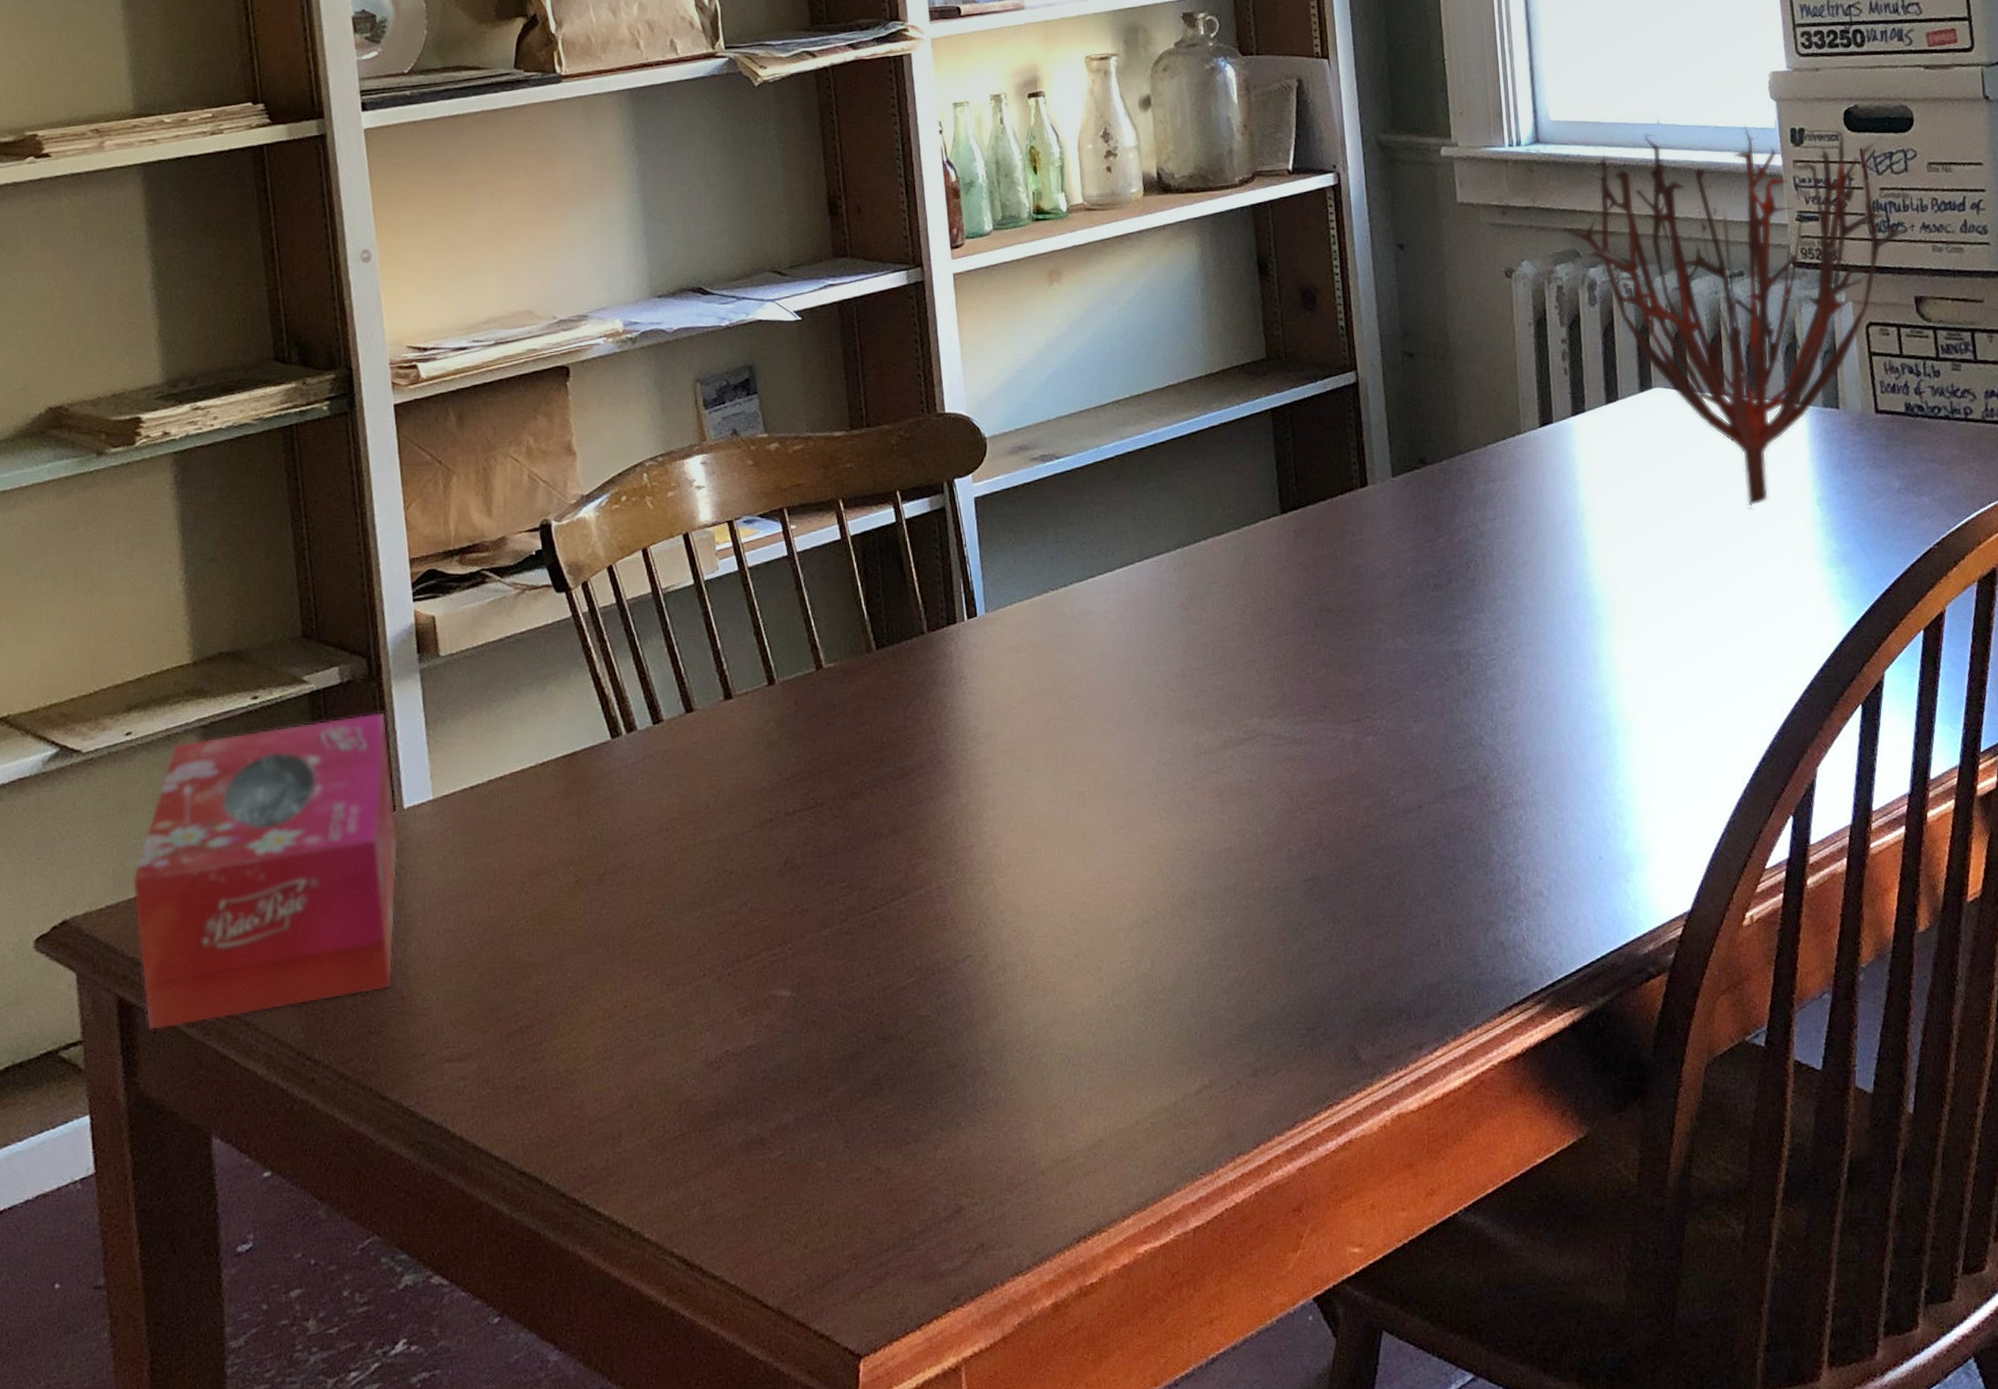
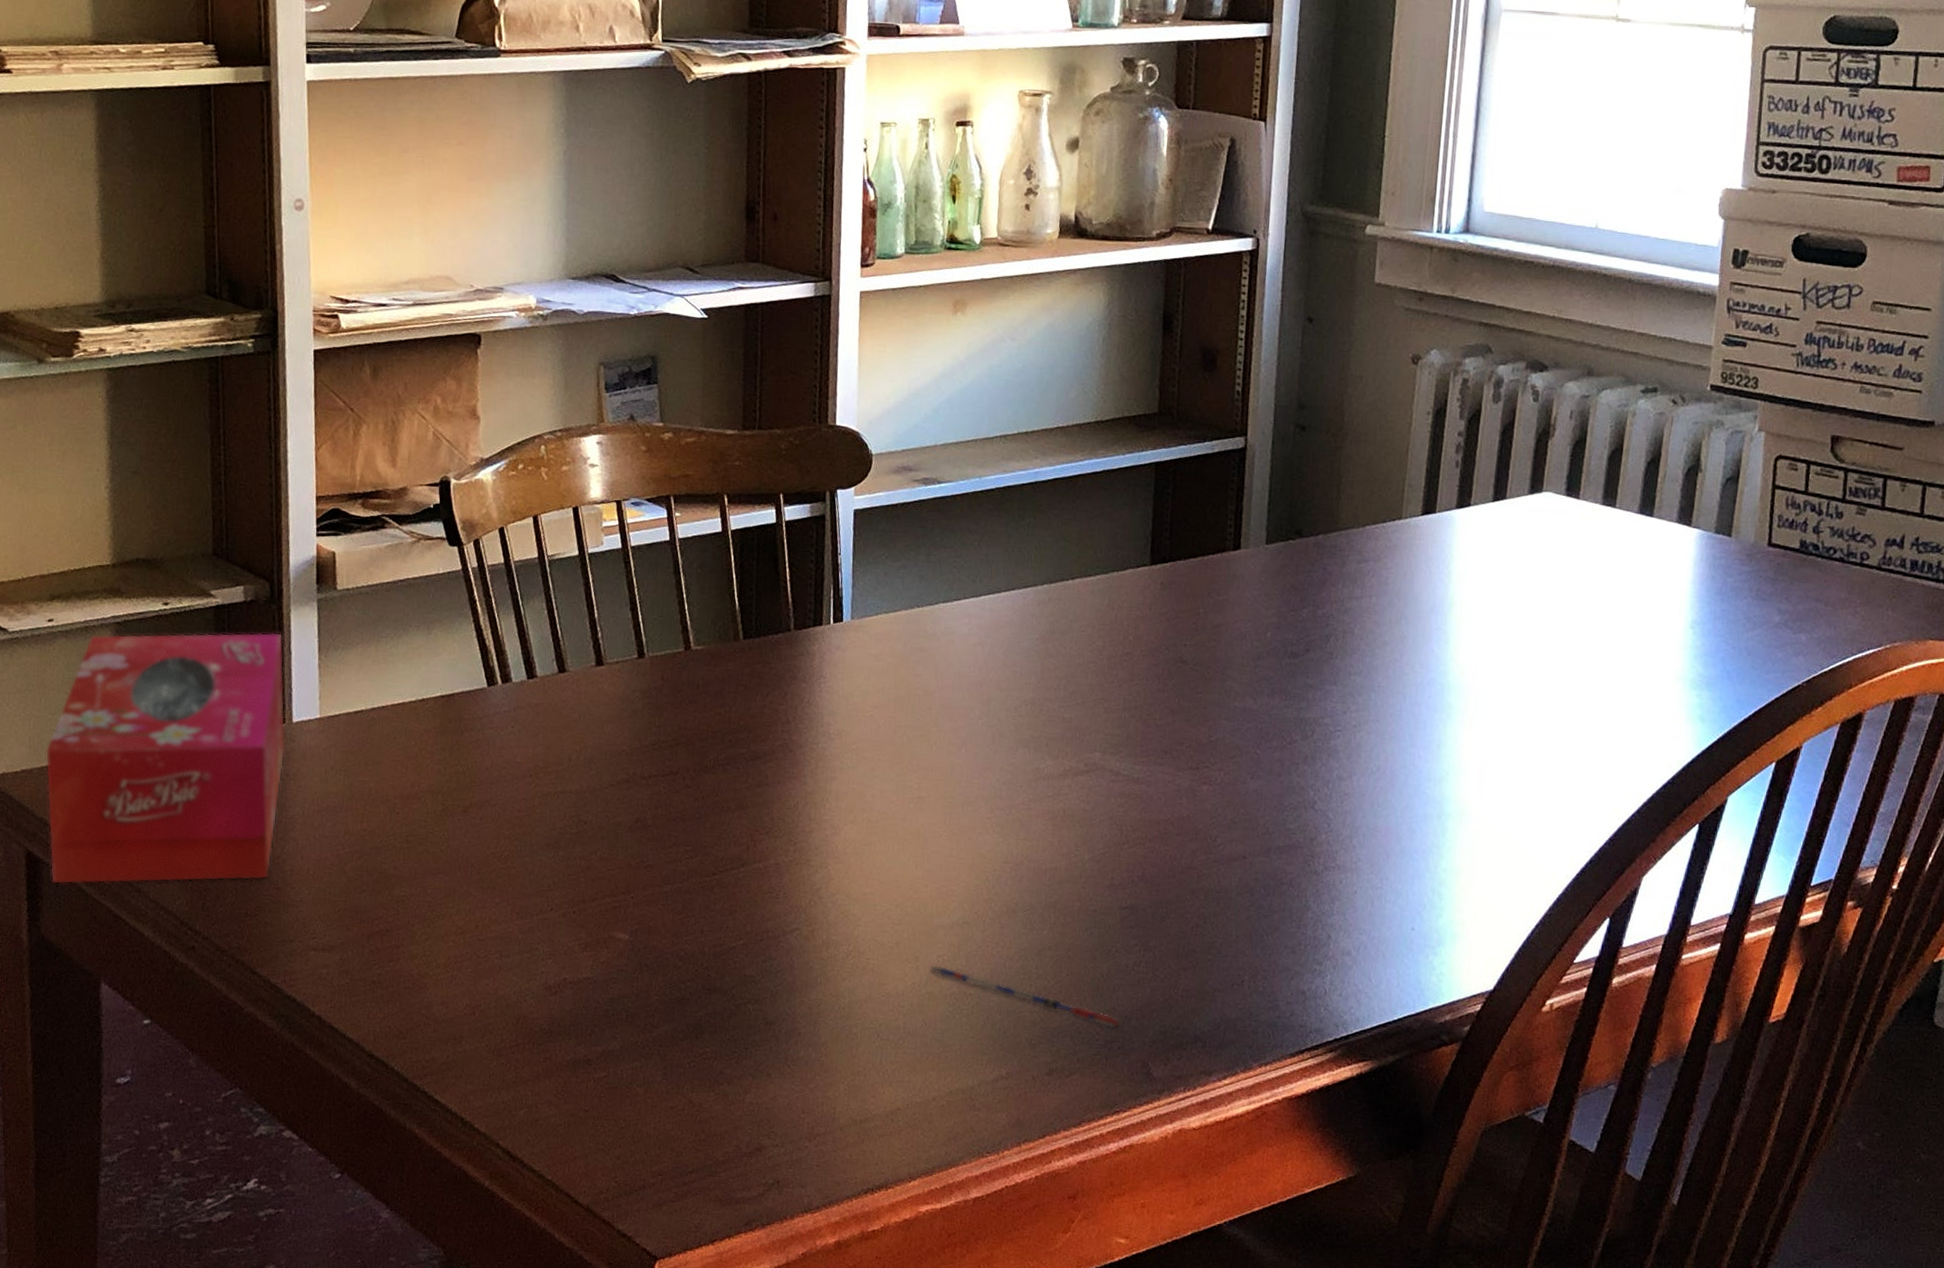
pen: none [1115,972,1319,1014] -> present [931,965,1120,1028]
plant: present [1564,124,1915,507] -> none [1480,237,1847,621]

